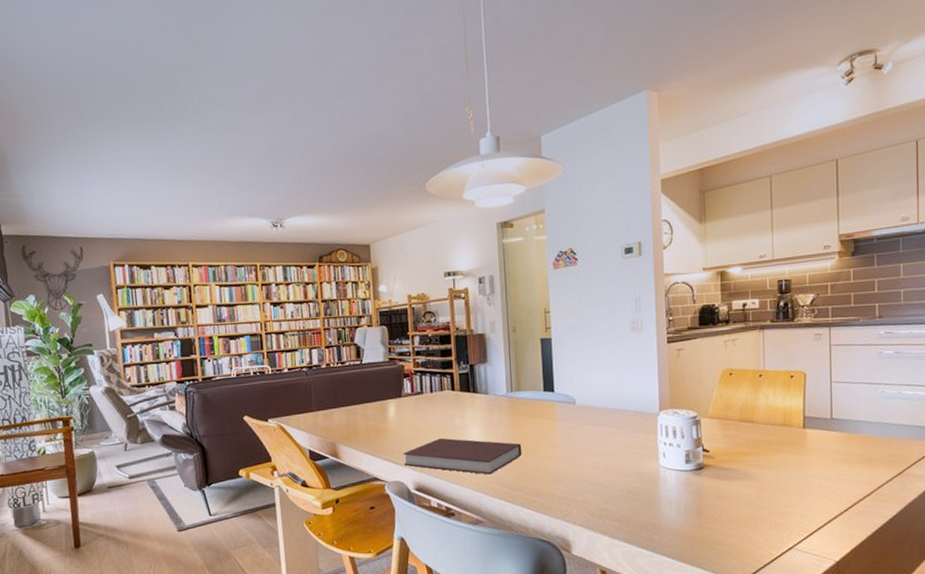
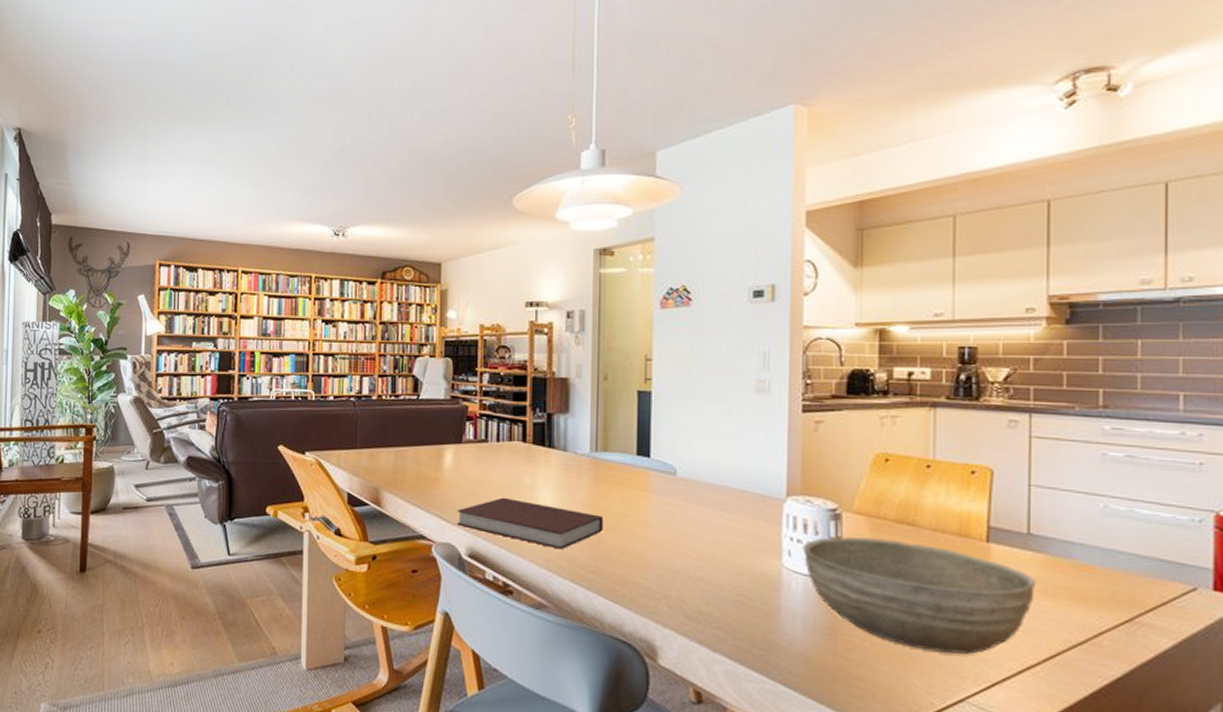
bowl: none [673,435,837,515] -> present [803,536,1035,655]

